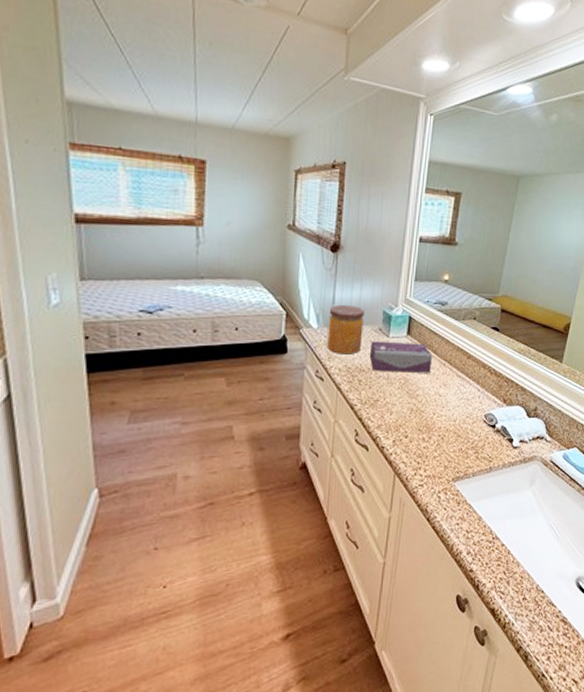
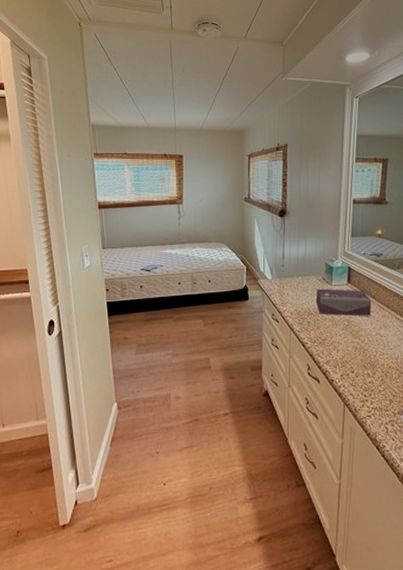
jar: present [327,304,364,355] -> none [280,259,309,300]

